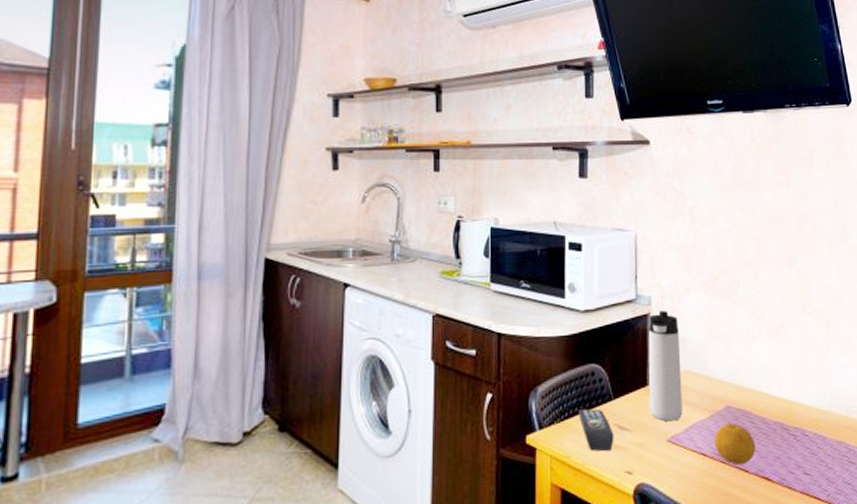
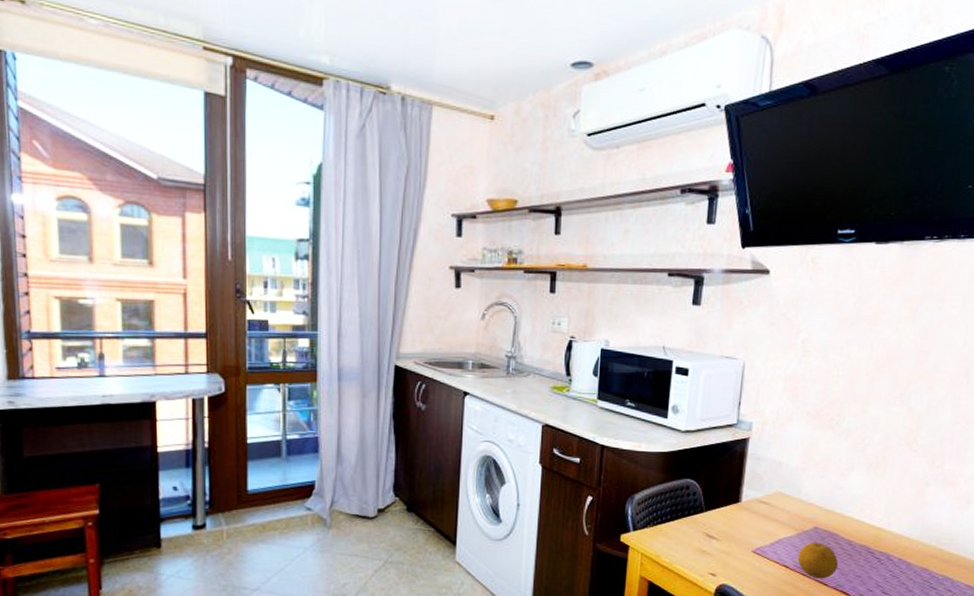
remote control: present [579,409,614,452] -> none [671,517,702,555]
thermos bottle: present [648,311,683,422] -> none [738,436,777,536]

